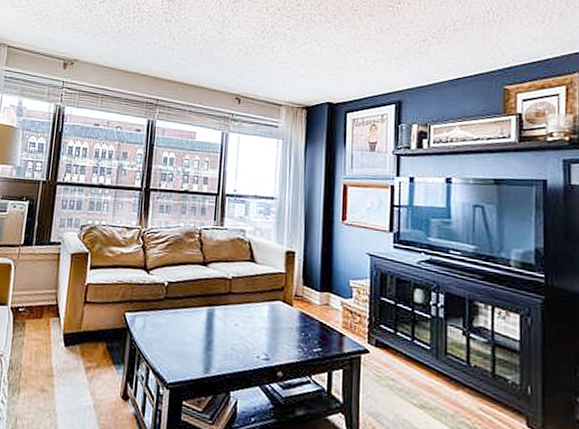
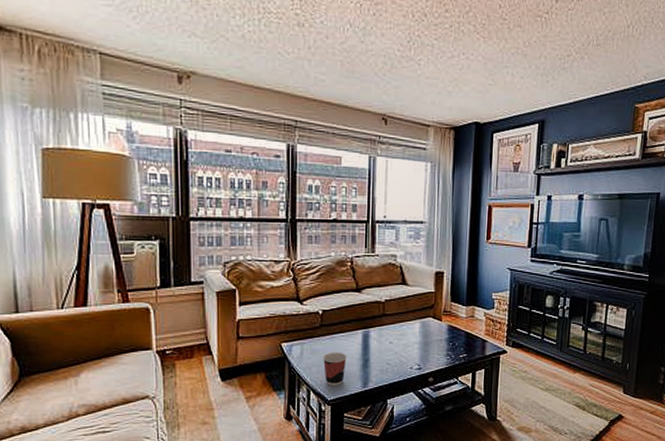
cup: none [165,328,189,368] -> present [323,352,347,387]

